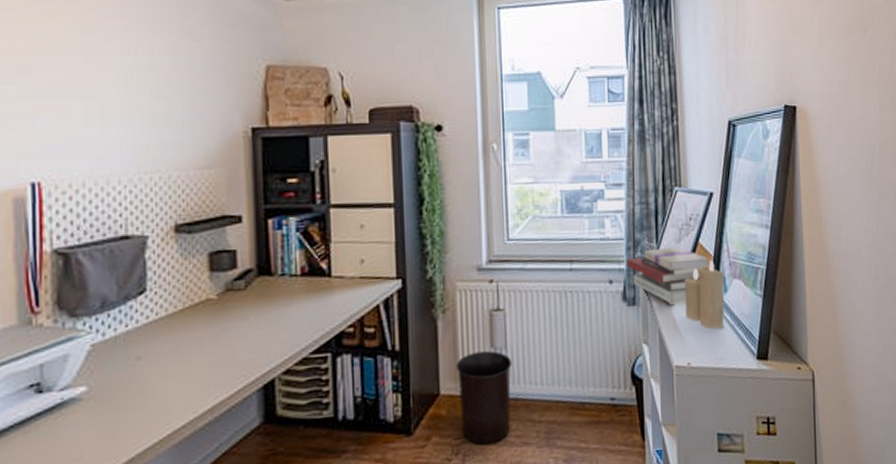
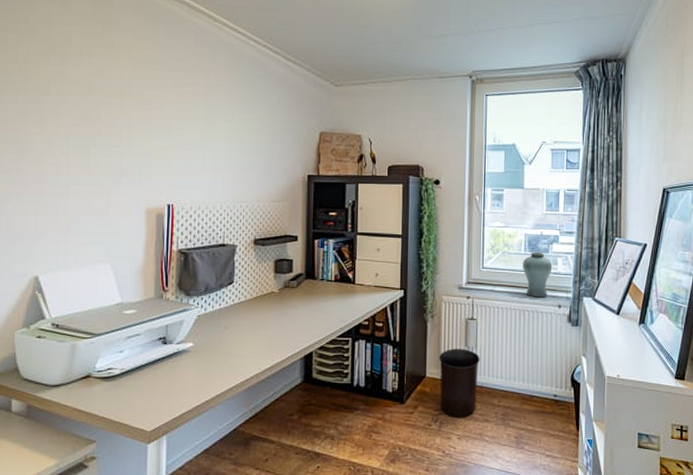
vase: none [559,212,599,274] -> present [522,251,553,298]
books: present [625,246,708,306] -> none [572,284,639,330]
candle: present [684,260,725,330] -> none [618,297,652,351]

